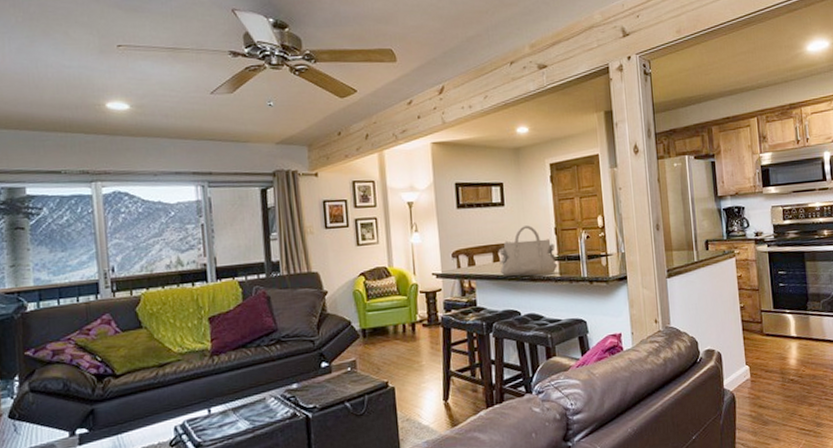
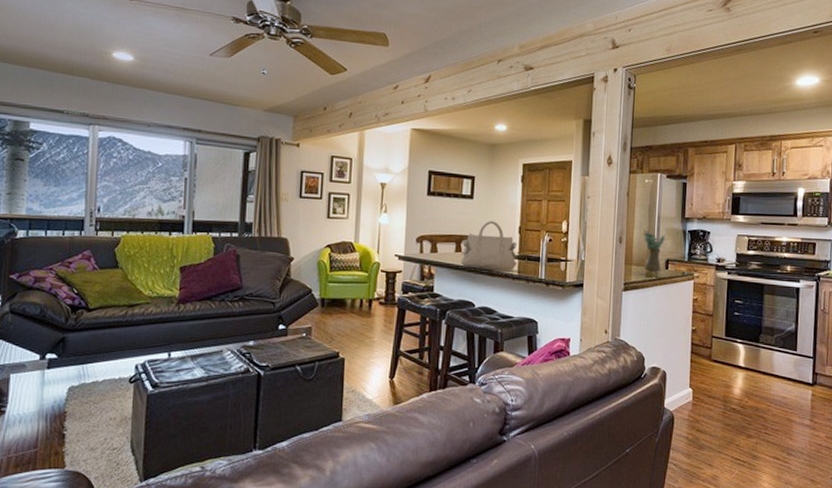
vase: none [678,213,702,261] -> present [642,229,665,278]

